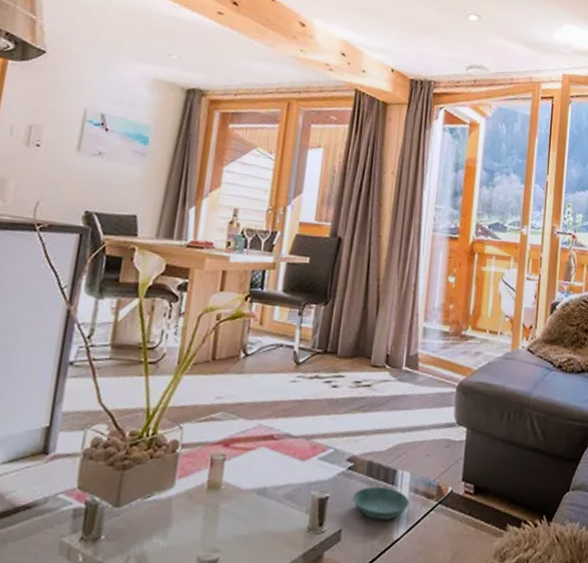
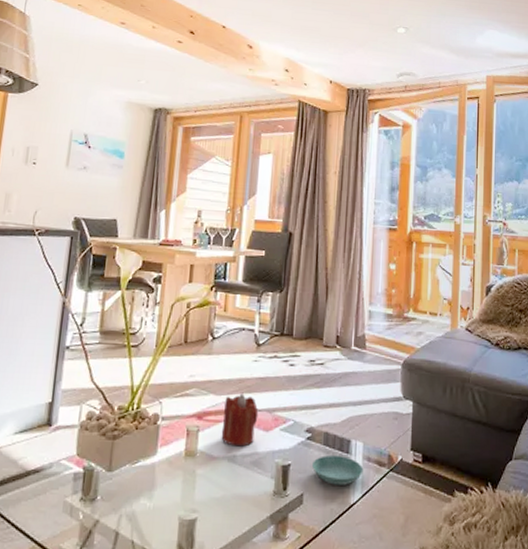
candle: none [250,418,295,478] -> present [221,393,259,447]

